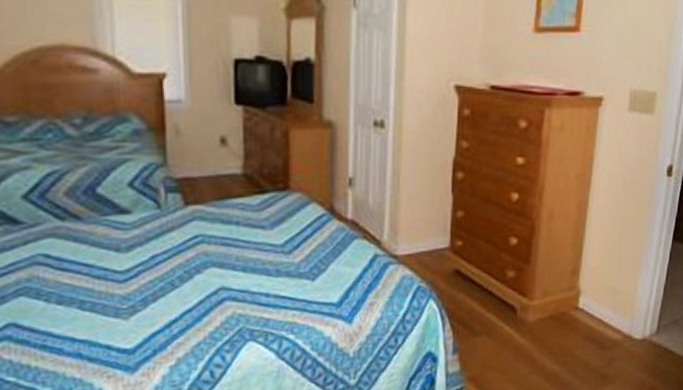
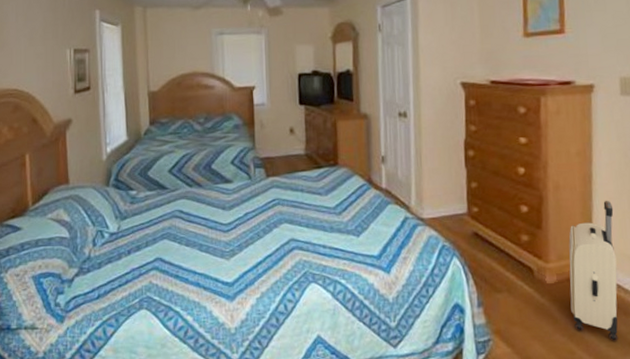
suitcase: none [550,229,605,377] -> present [568,200,619,341]

